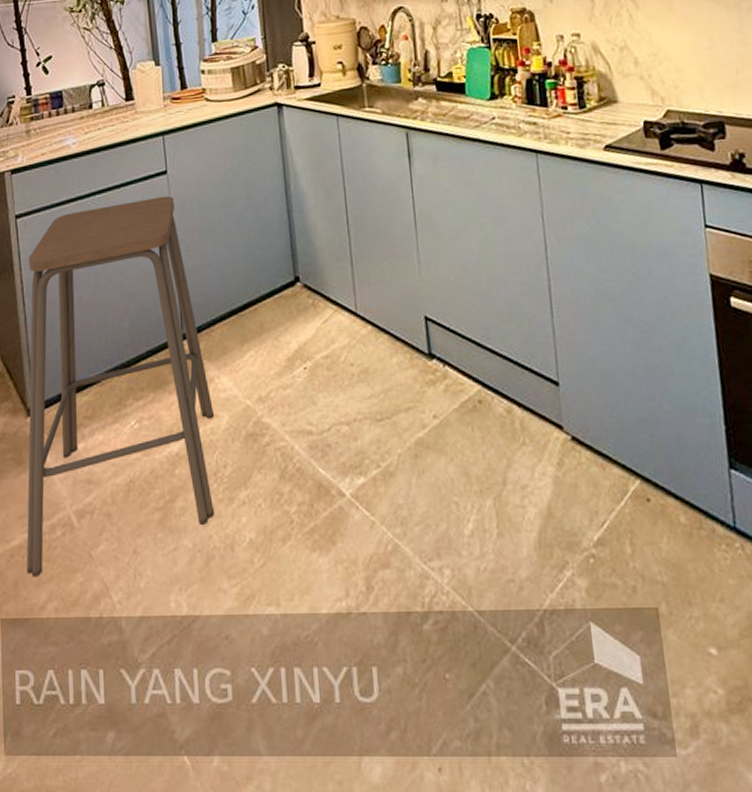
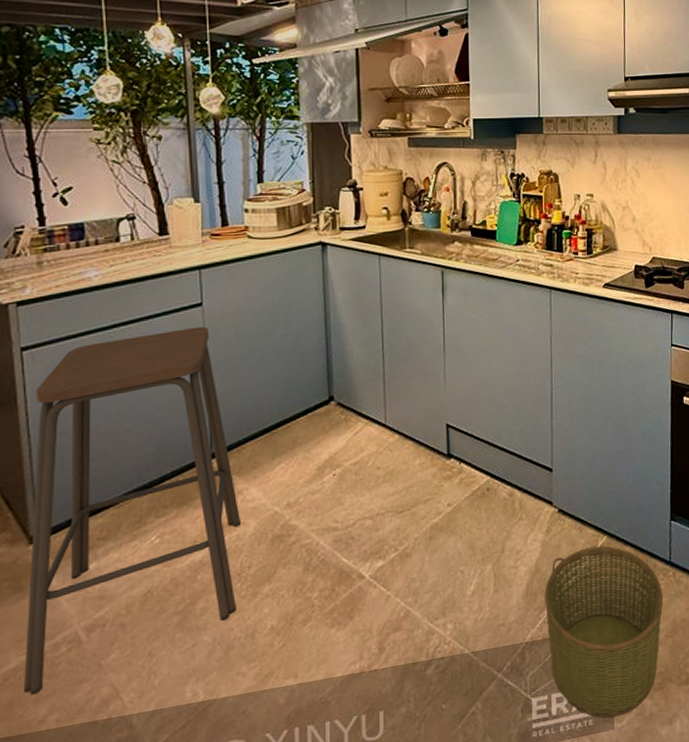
basket: none [562,492,732,739] -> present [545,546,663,718]

